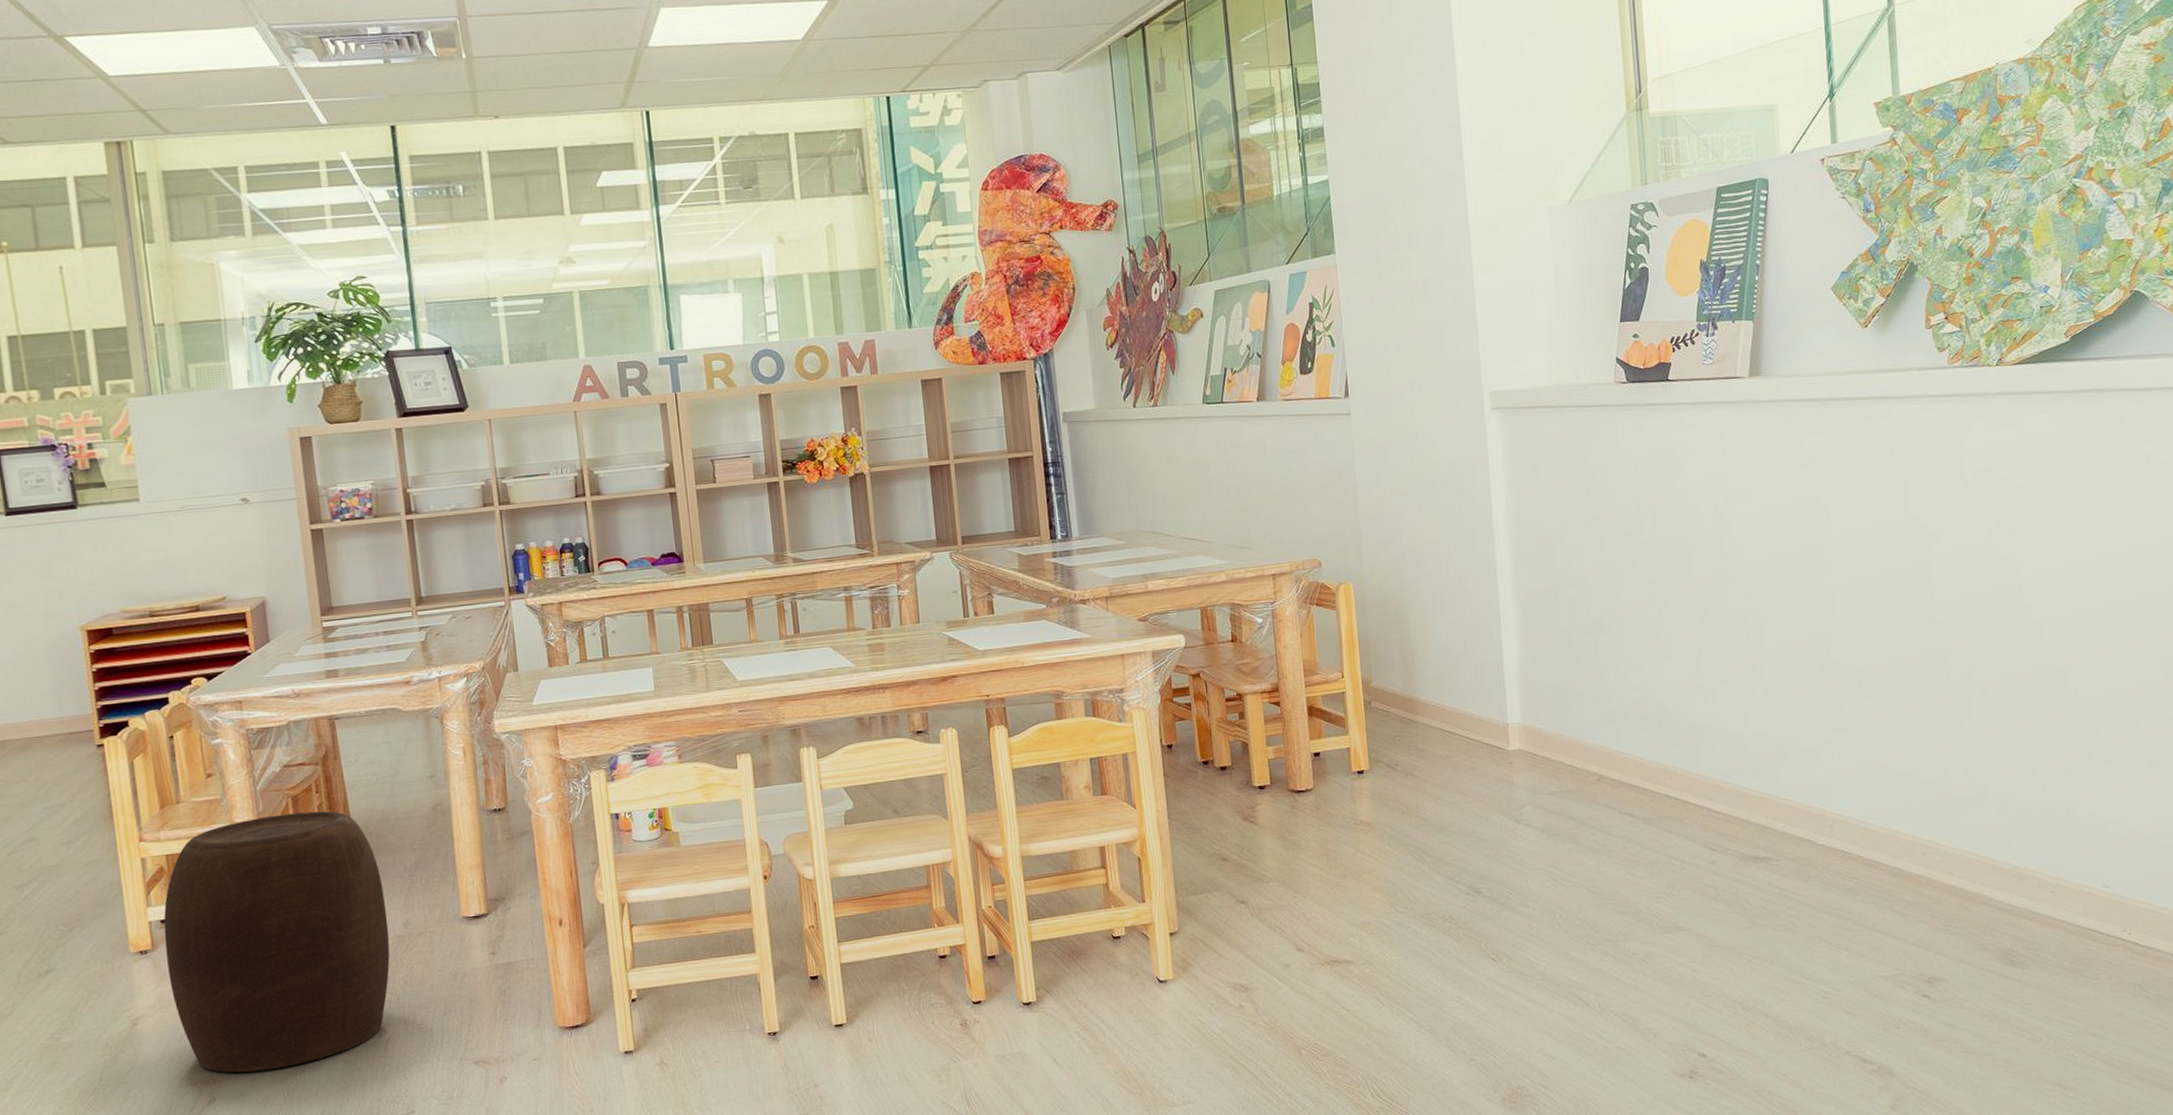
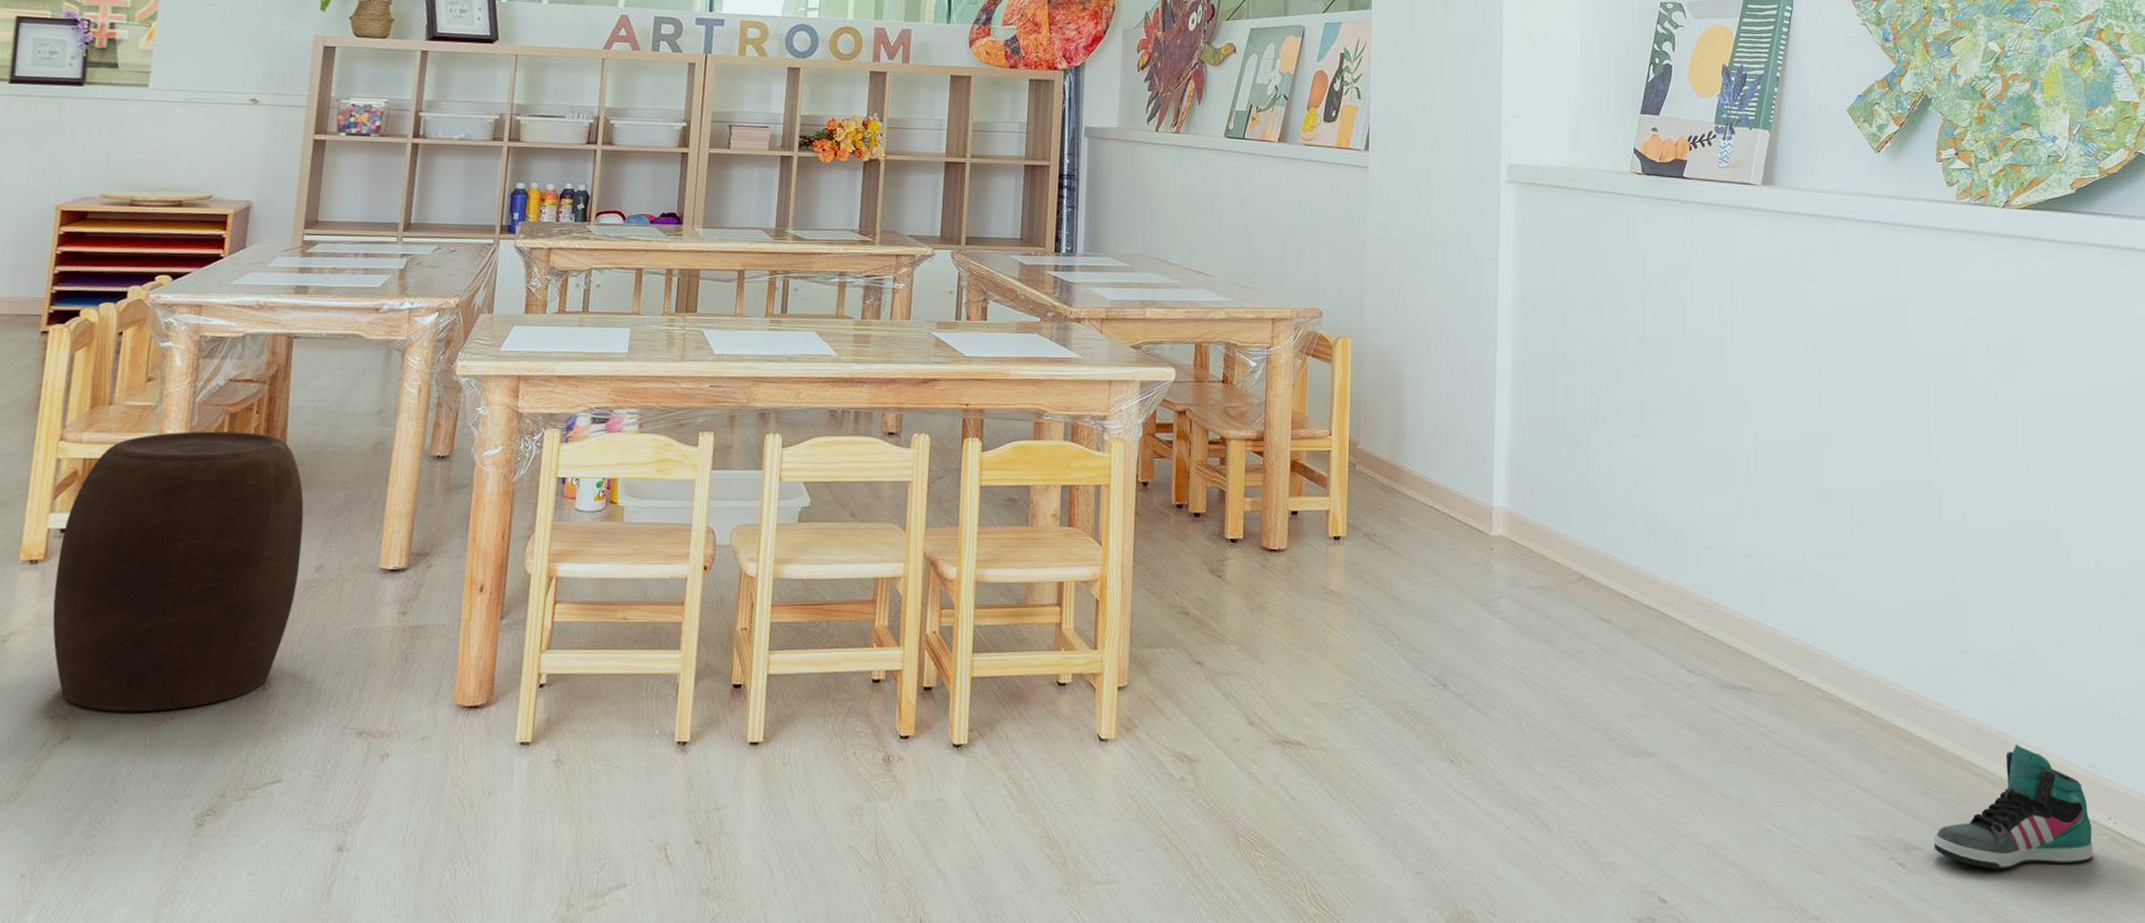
sneaker: none [1956,875,2110,990] -> present [1933,744,2093,870]

